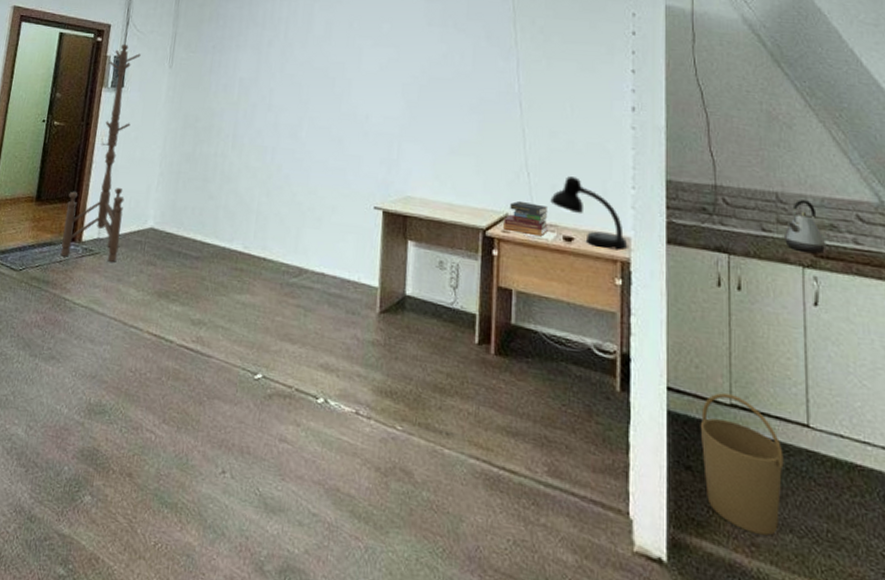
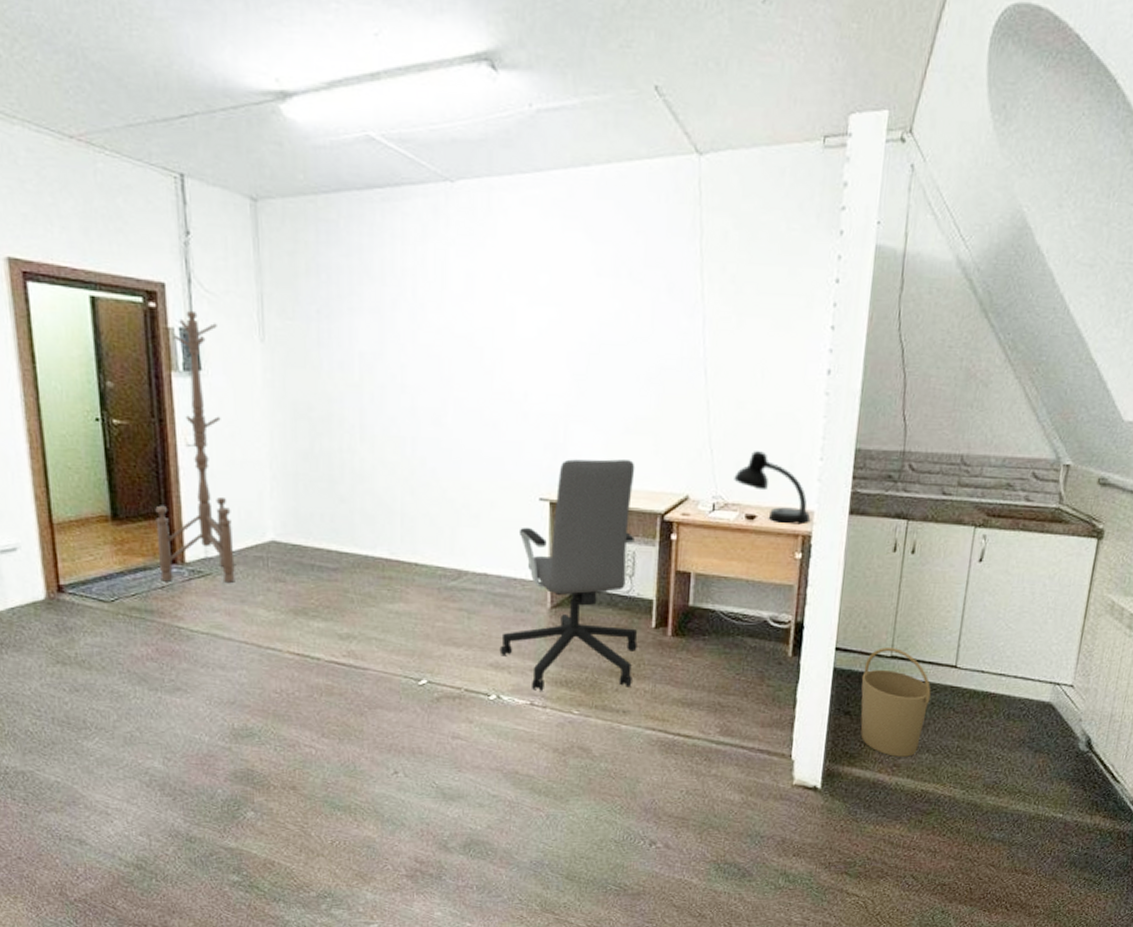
office chair: none [330,173,461,407] -> present [499,459,638,691]
books: present [503,200,548,237] -> none [683,480,730,517]
kettle: present [783,200,826,253] -> none [961,461,1000,512]

